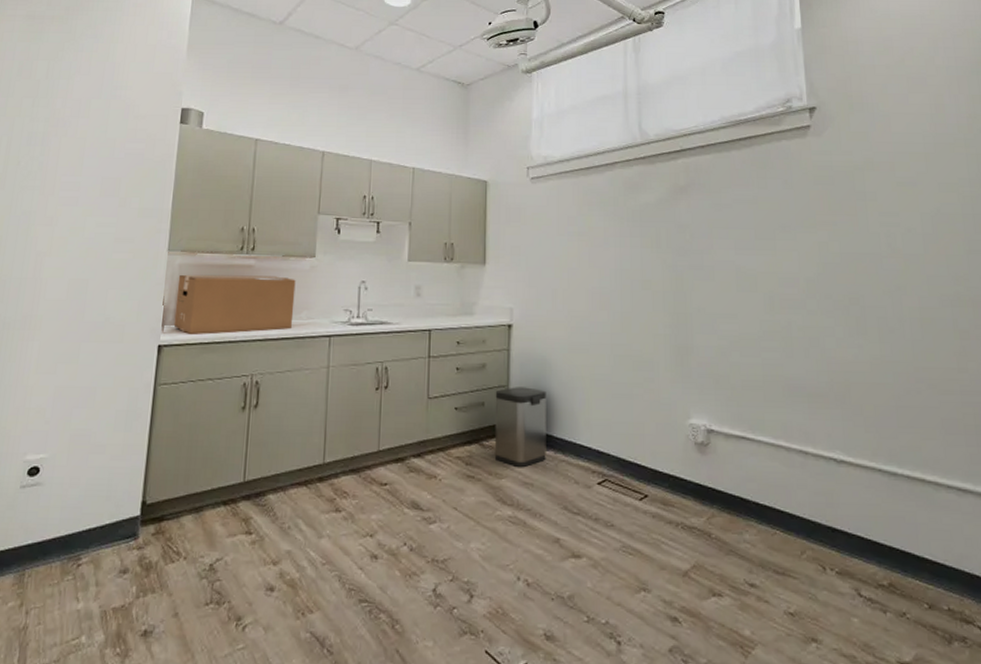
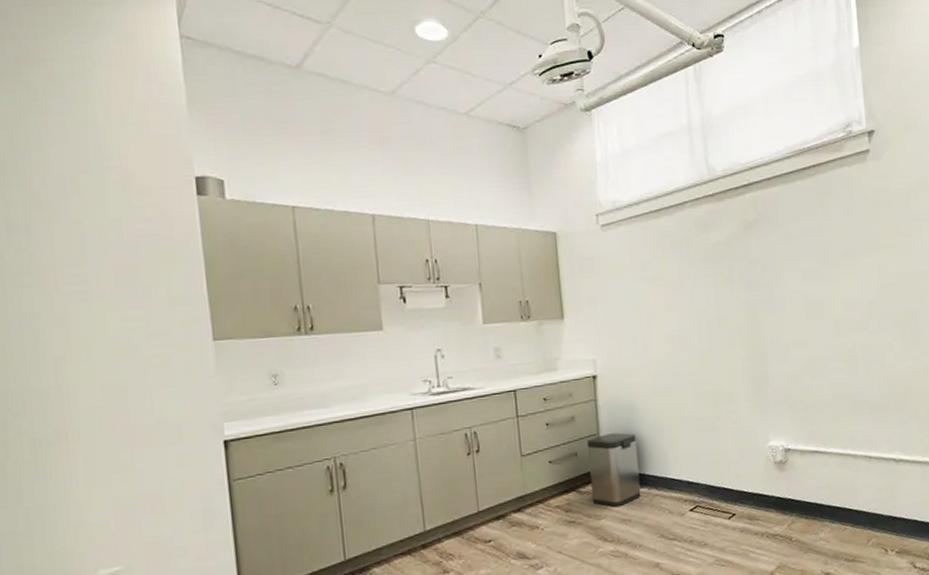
box: present [173,274,296,334] -> none [232,354,369,425]

